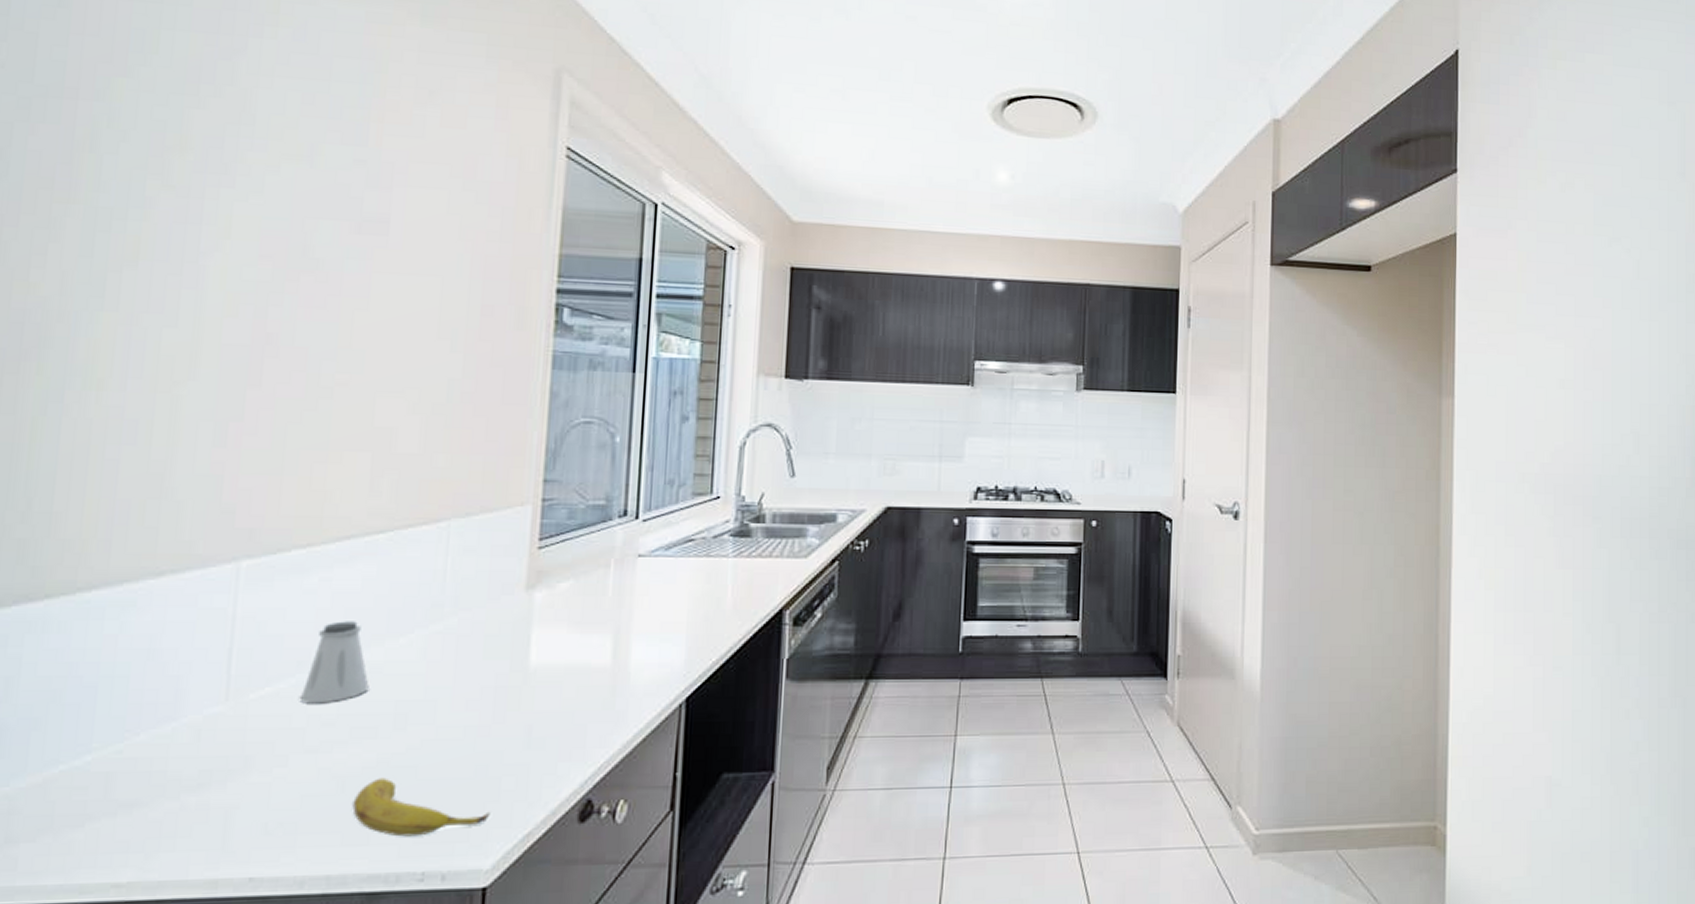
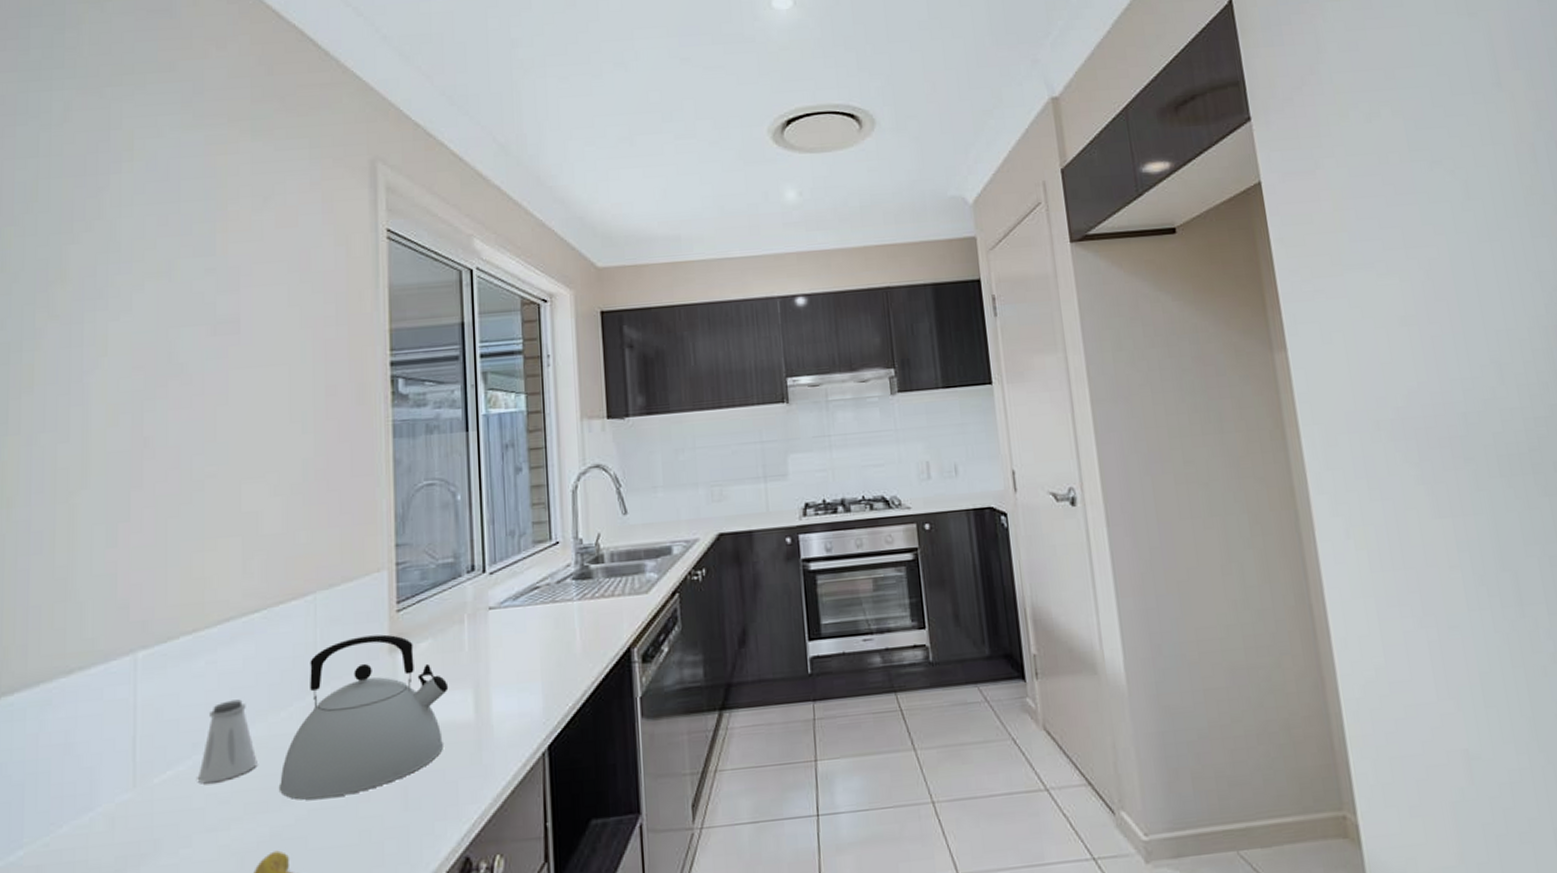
kettle: none [390,570,587,731] -> present [278,634,449,801]

